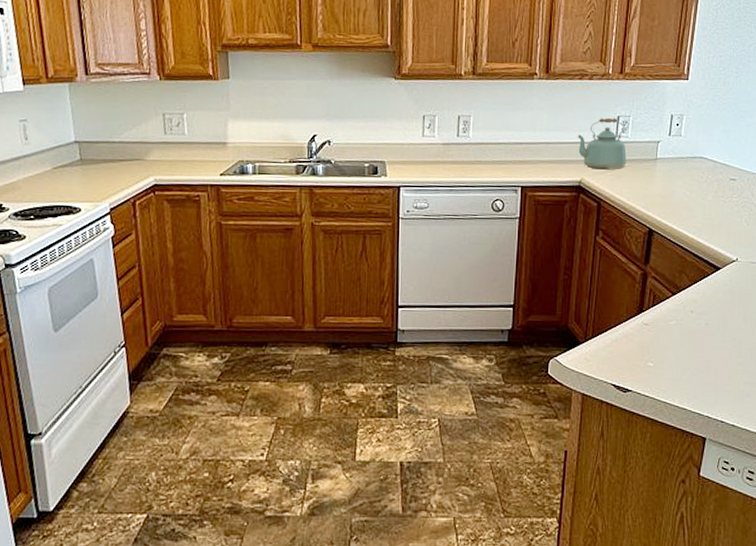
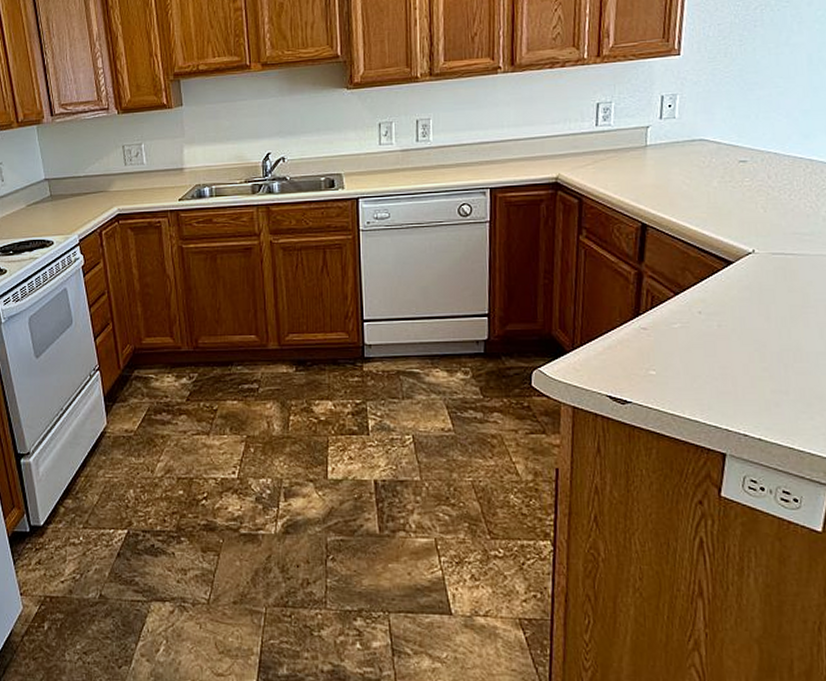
kettle: present [577,118,627,170] -> none [550,105,611,163]

